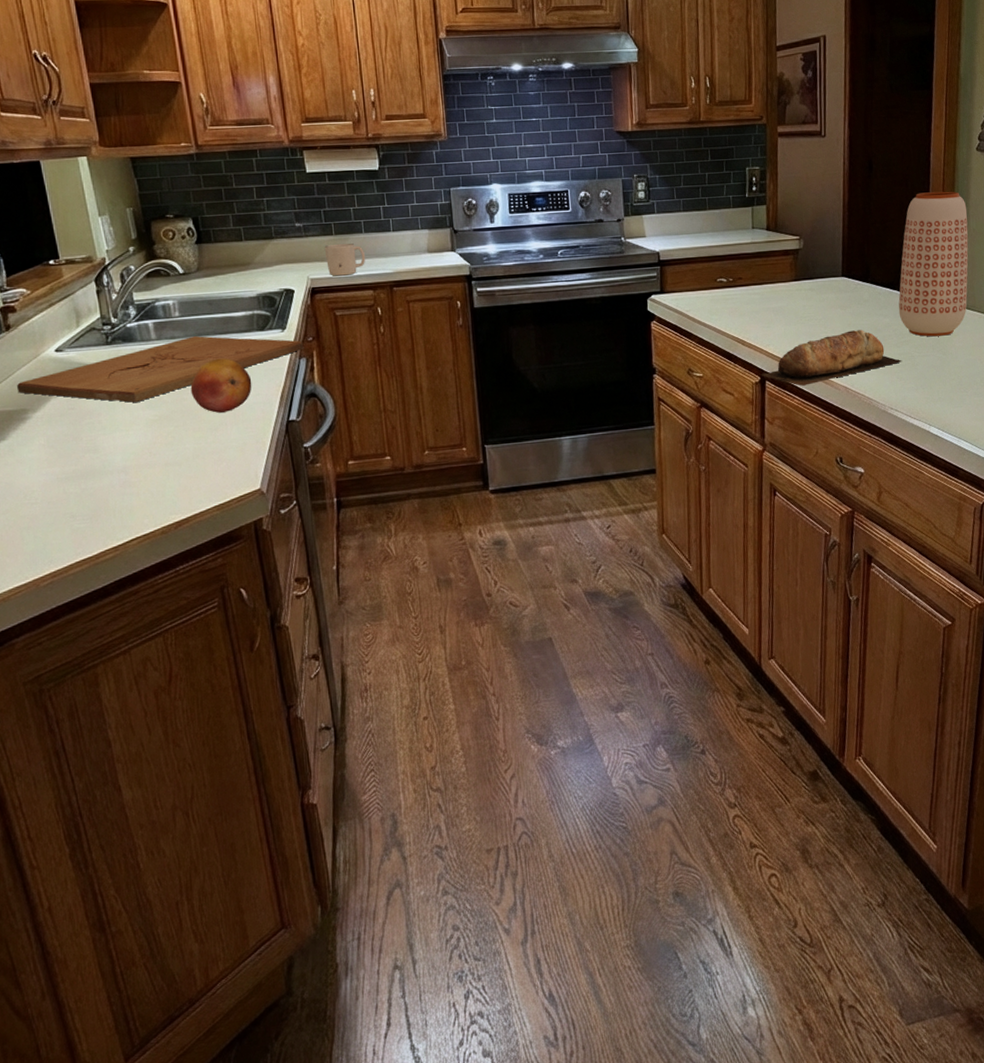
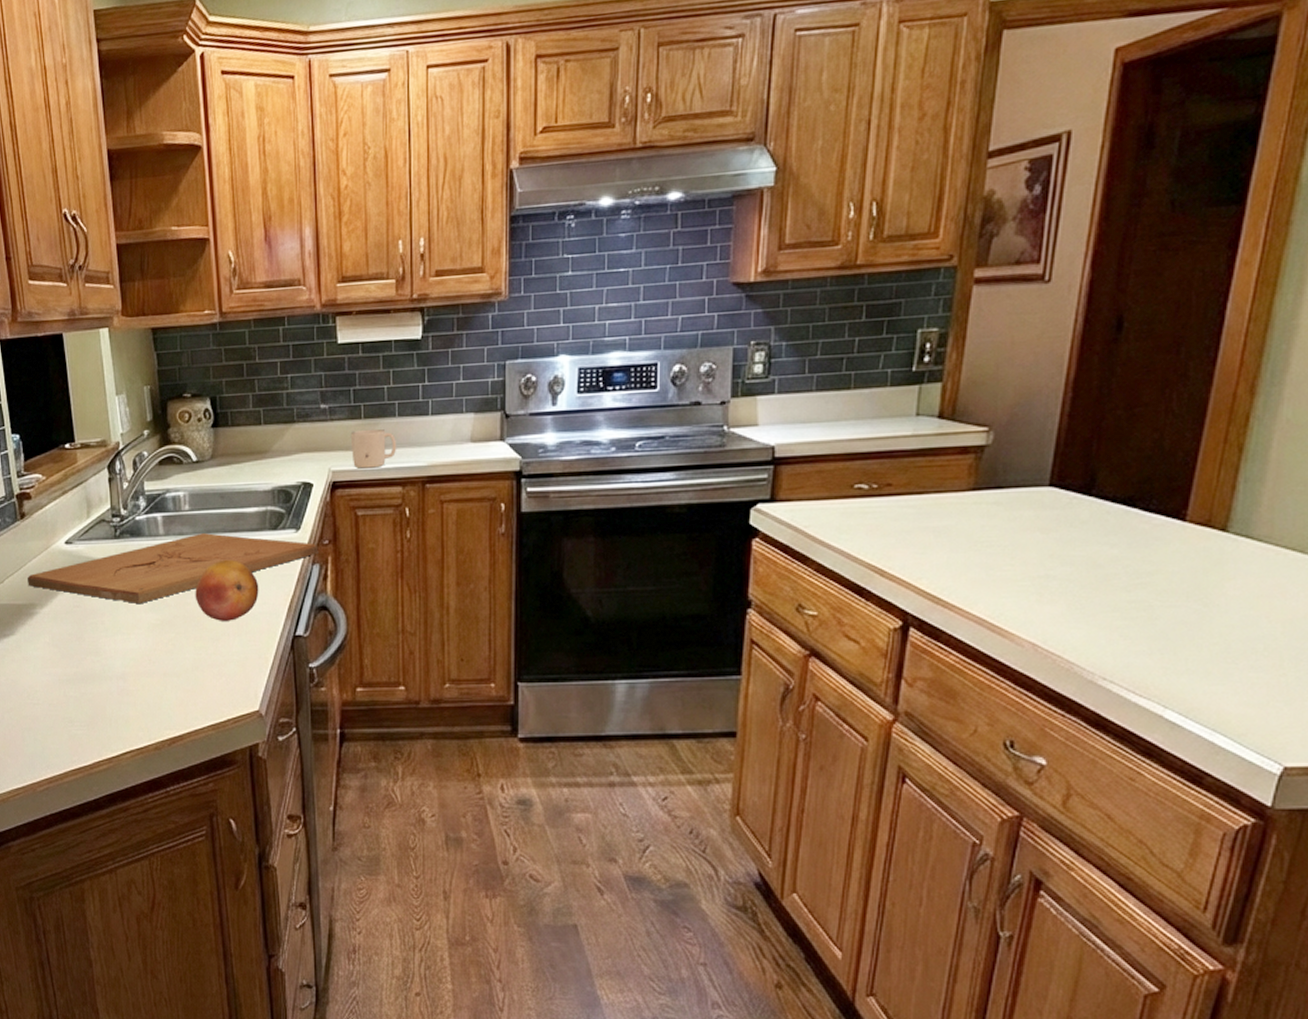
bread loaf: present [760,330,903,386] -> none [903,563,1132,637]
vase: present [898,191,969,337] -> none [1136,361,1281,579]

